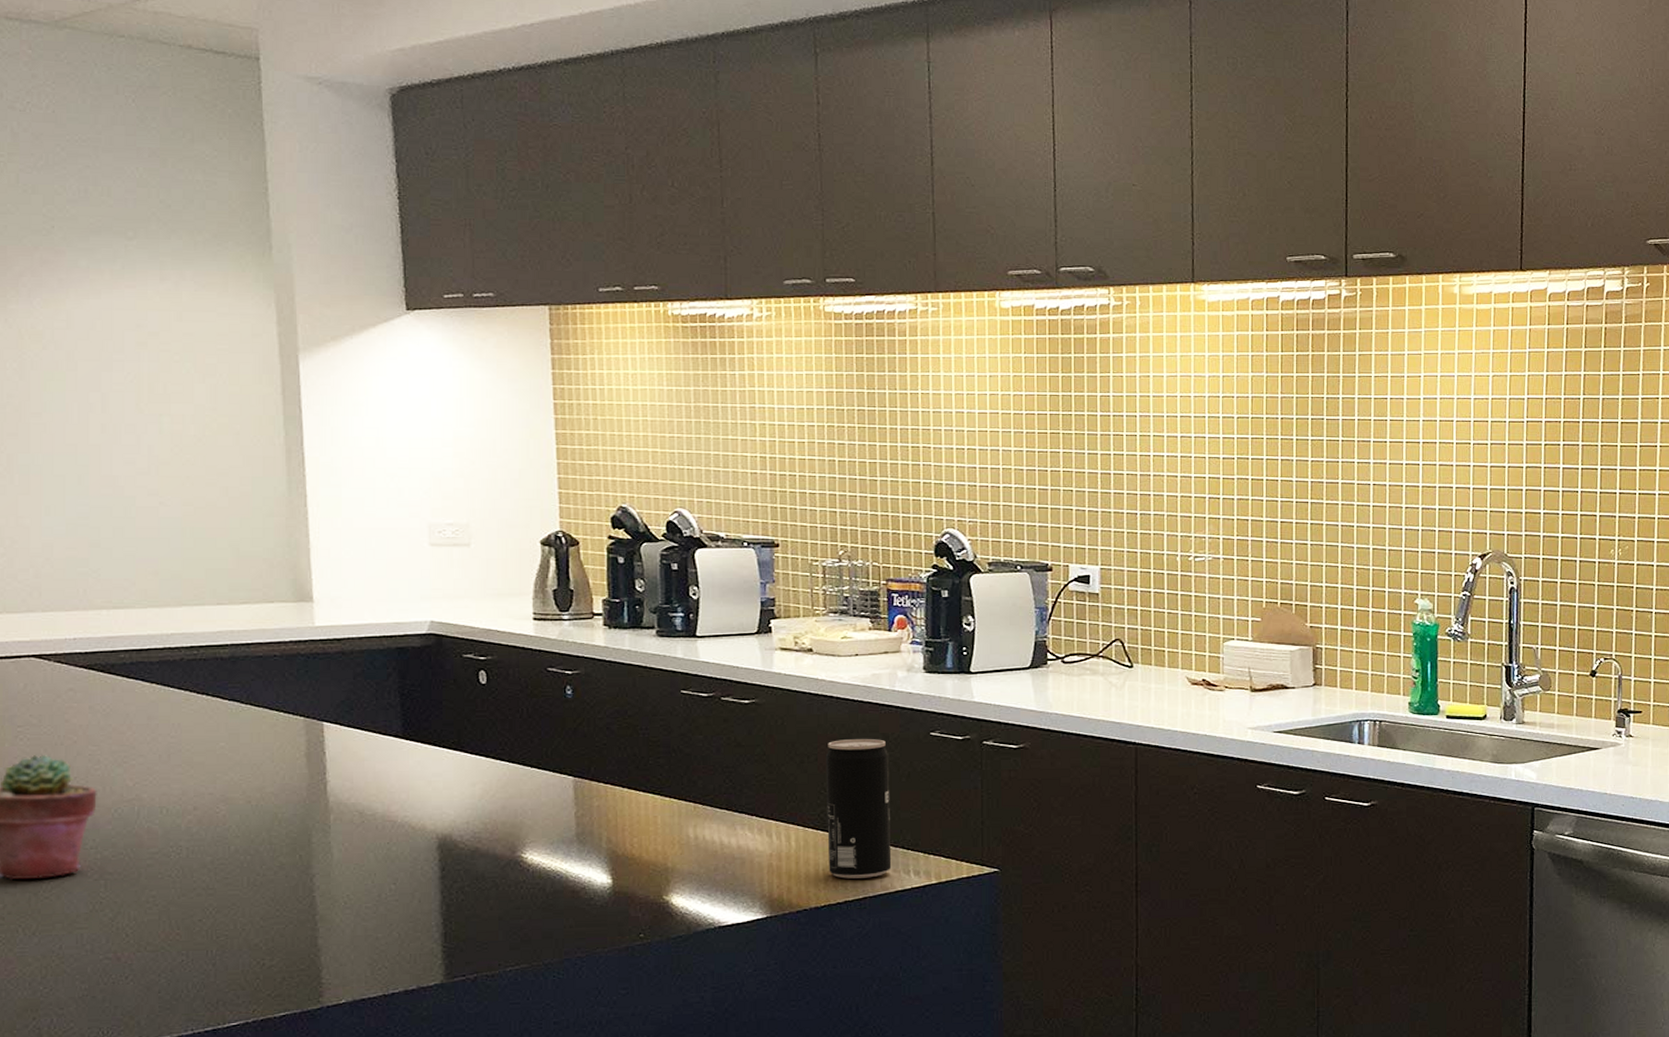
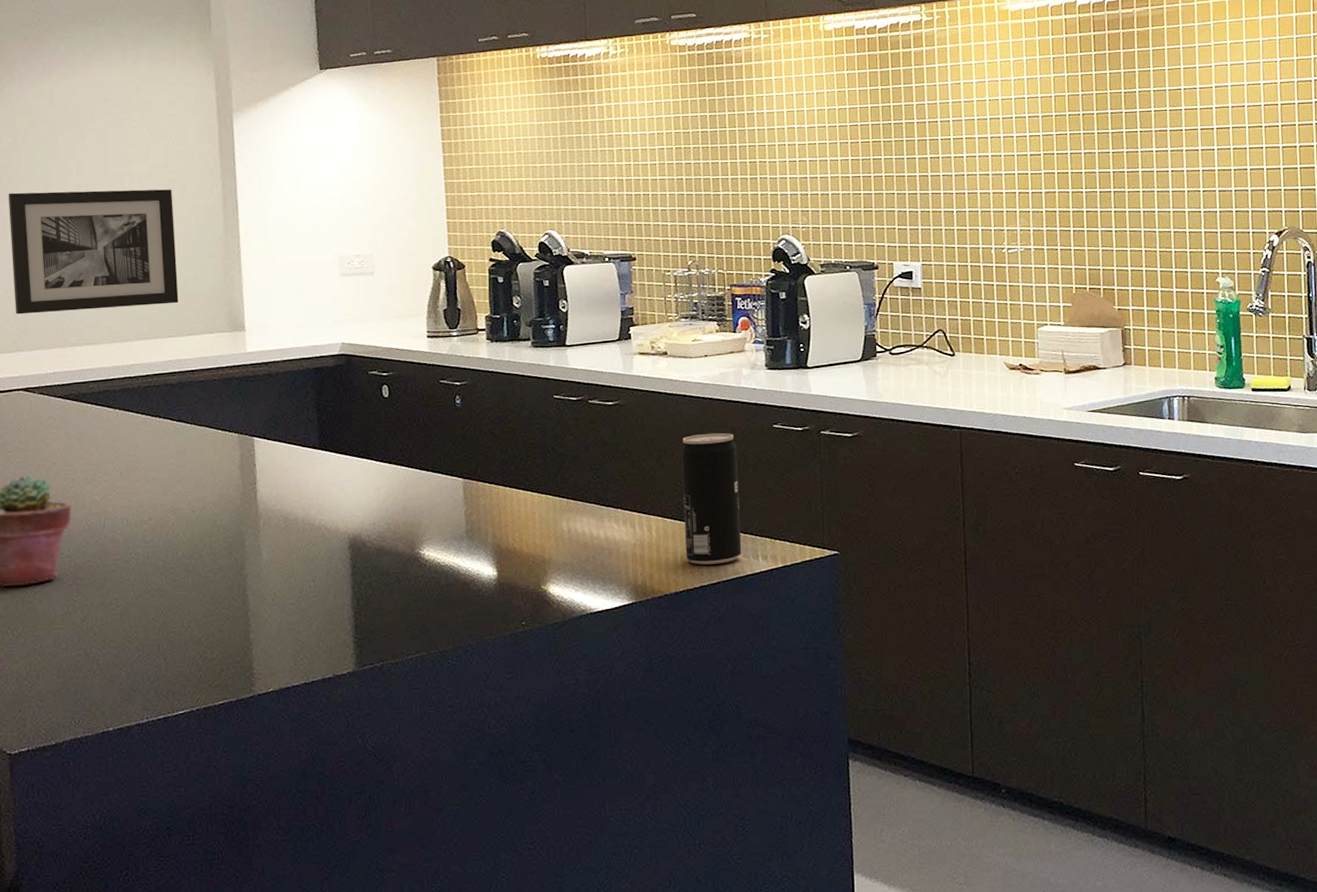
wall art: none [14,428,231,570] -> present [8,189,179,315]

